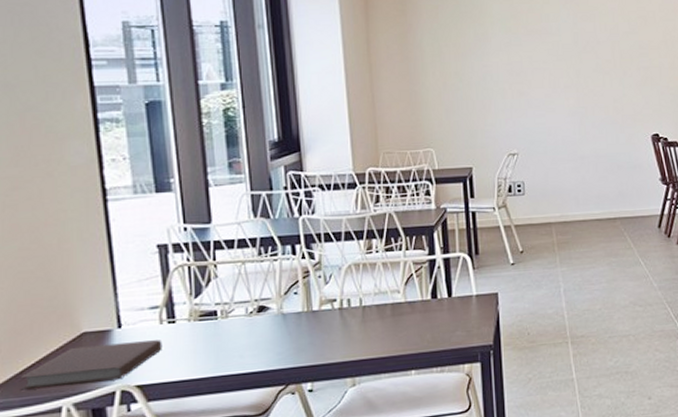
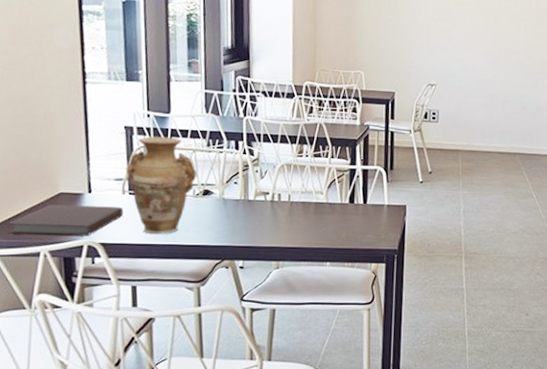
vase: none [162,250,249,366] -> present [126,136,197,234]

